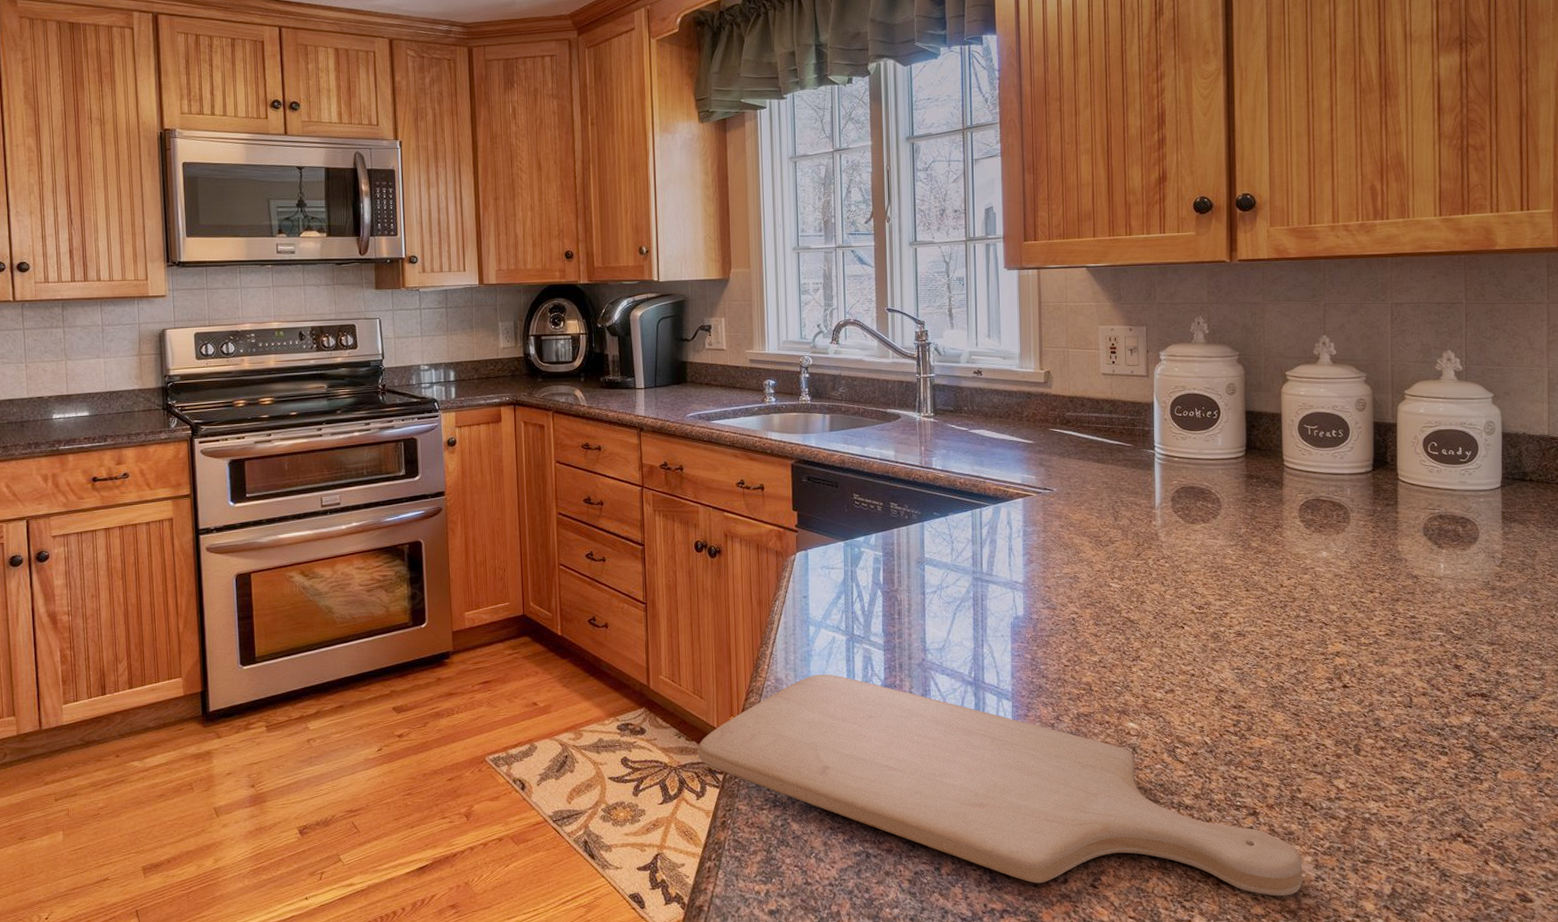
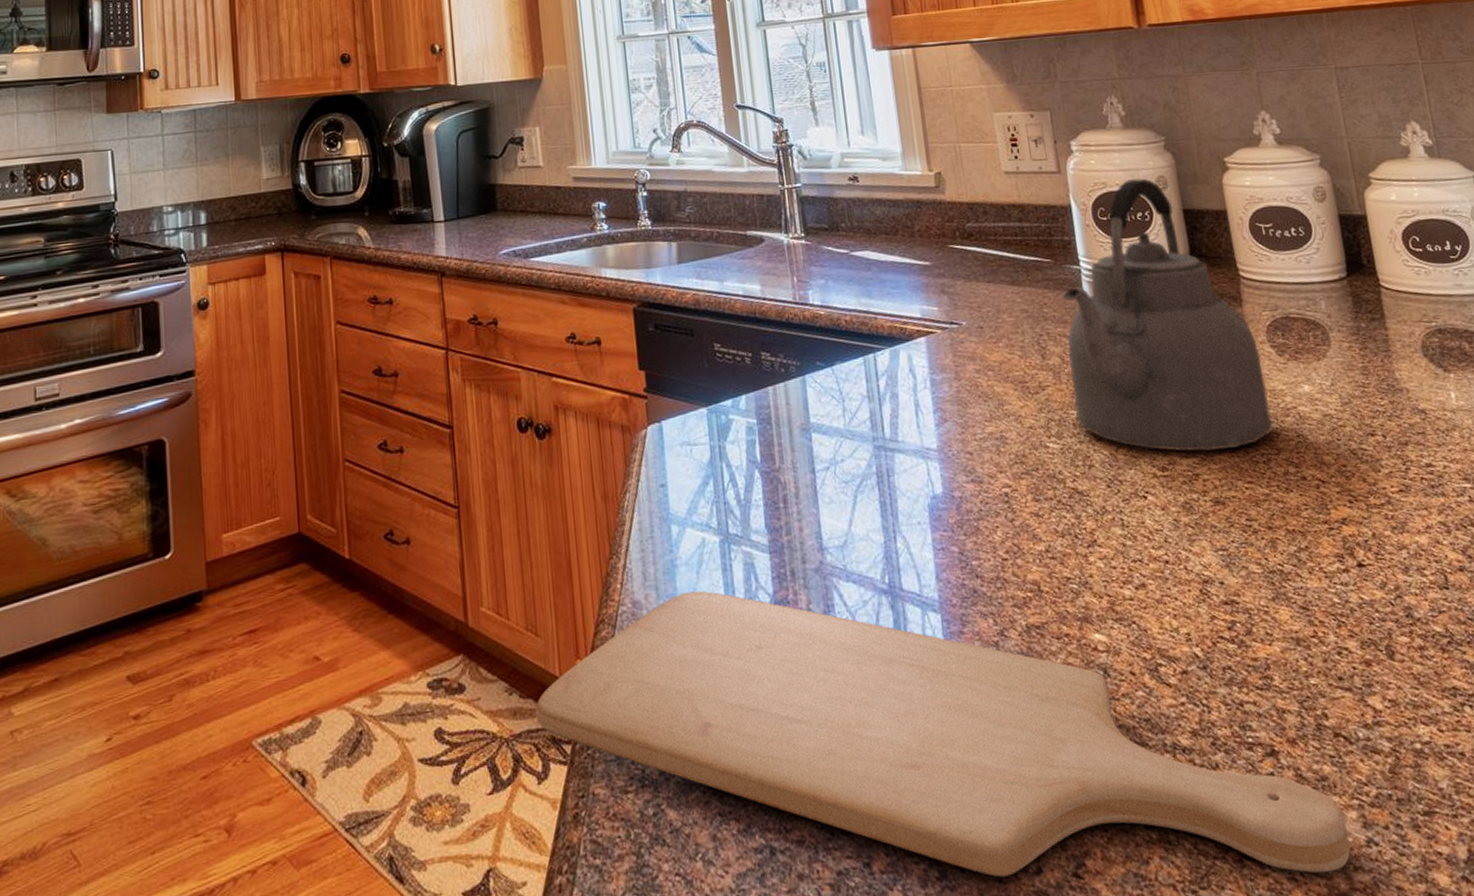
kettle: none [1136,384,1293,596] -> present [1062,178,1274,452]

